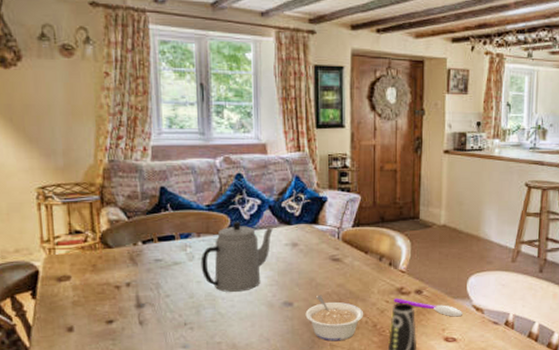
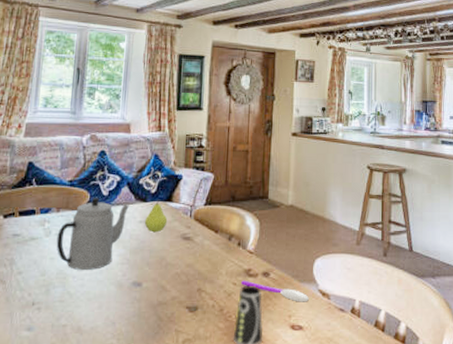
fruit: none [290,222,315,255] -> present [144,199,168,233]
legume: present [305,295,364,342] -> none [153,275,211,327]

